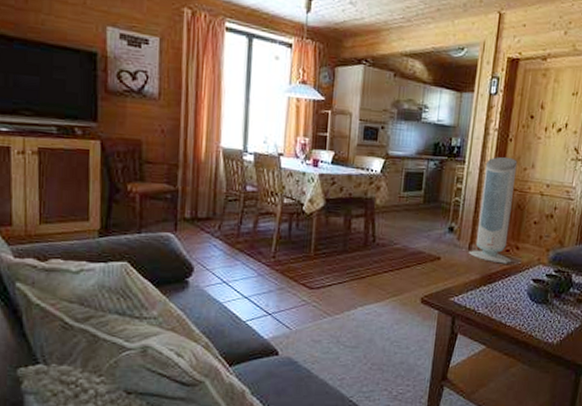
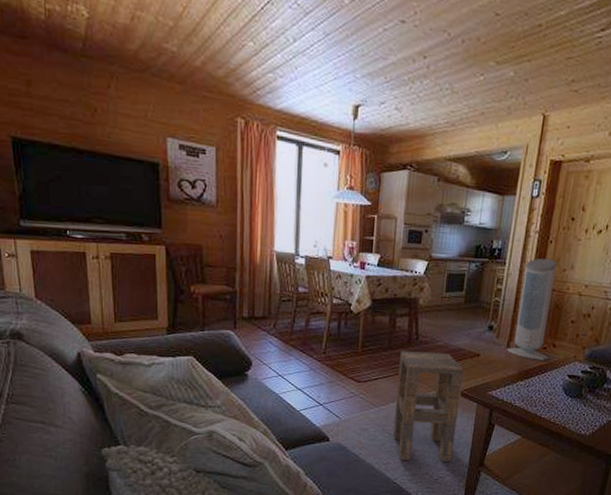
side table: none [349,254,424,376] -> present [393,351,464,462]

